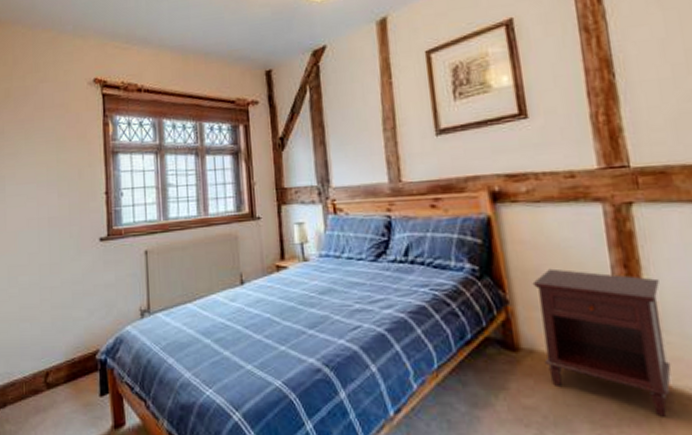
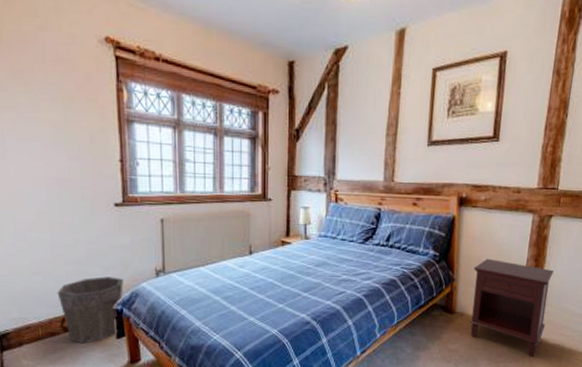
waste bin: none [42,320,109,403] -> present [57,276,124,344]

